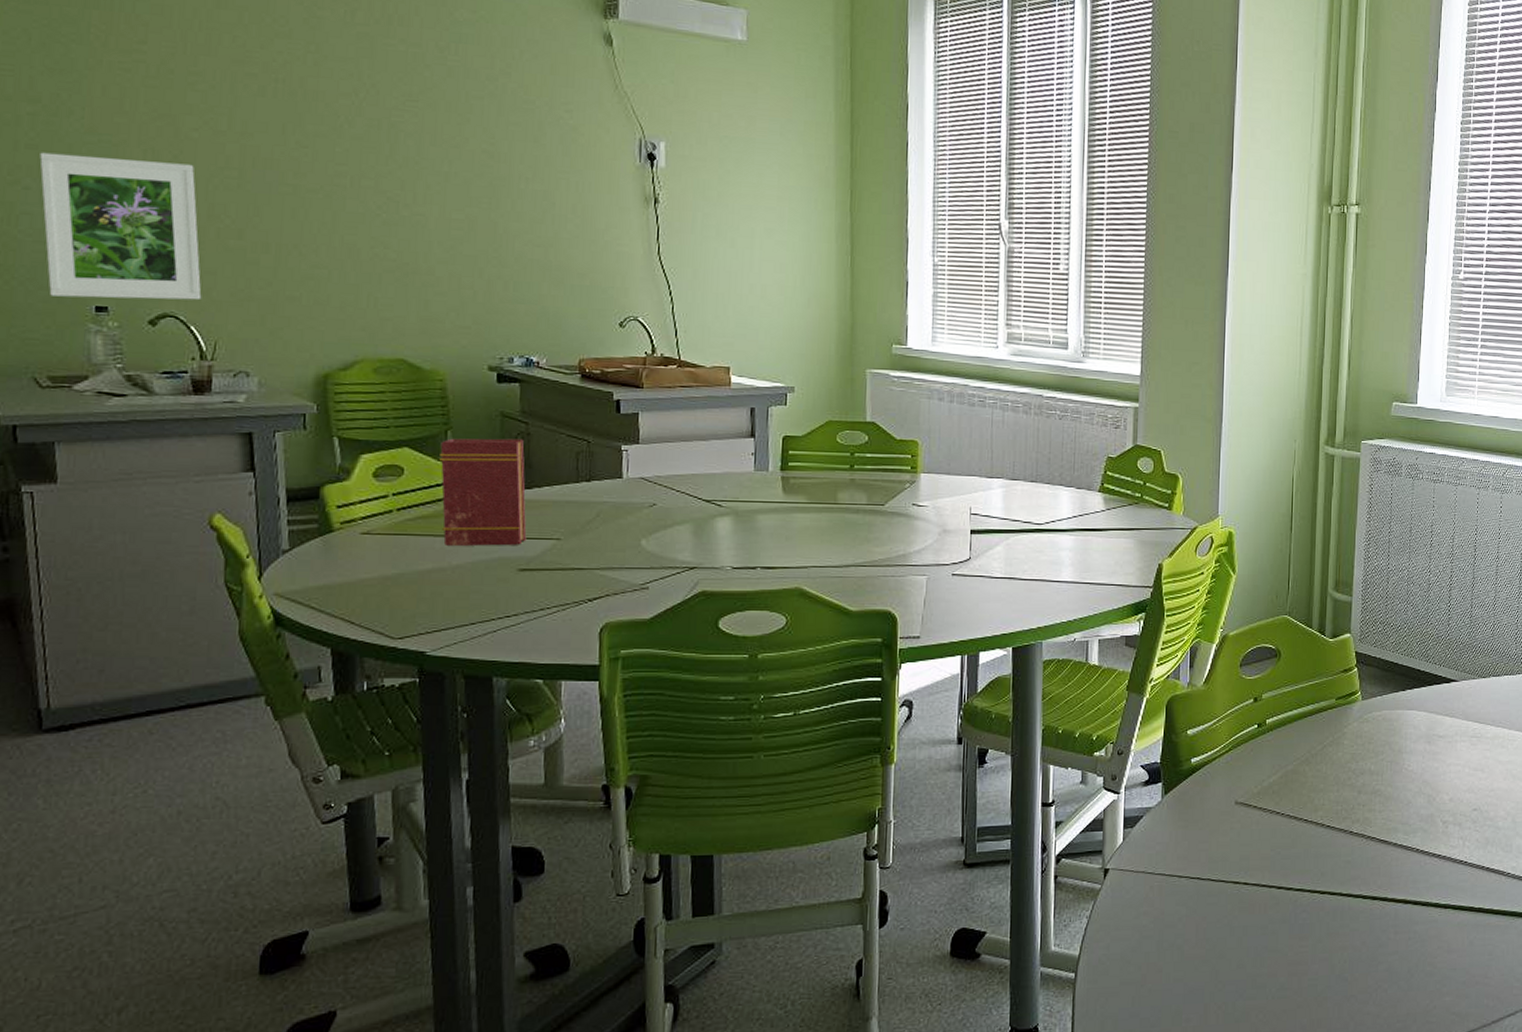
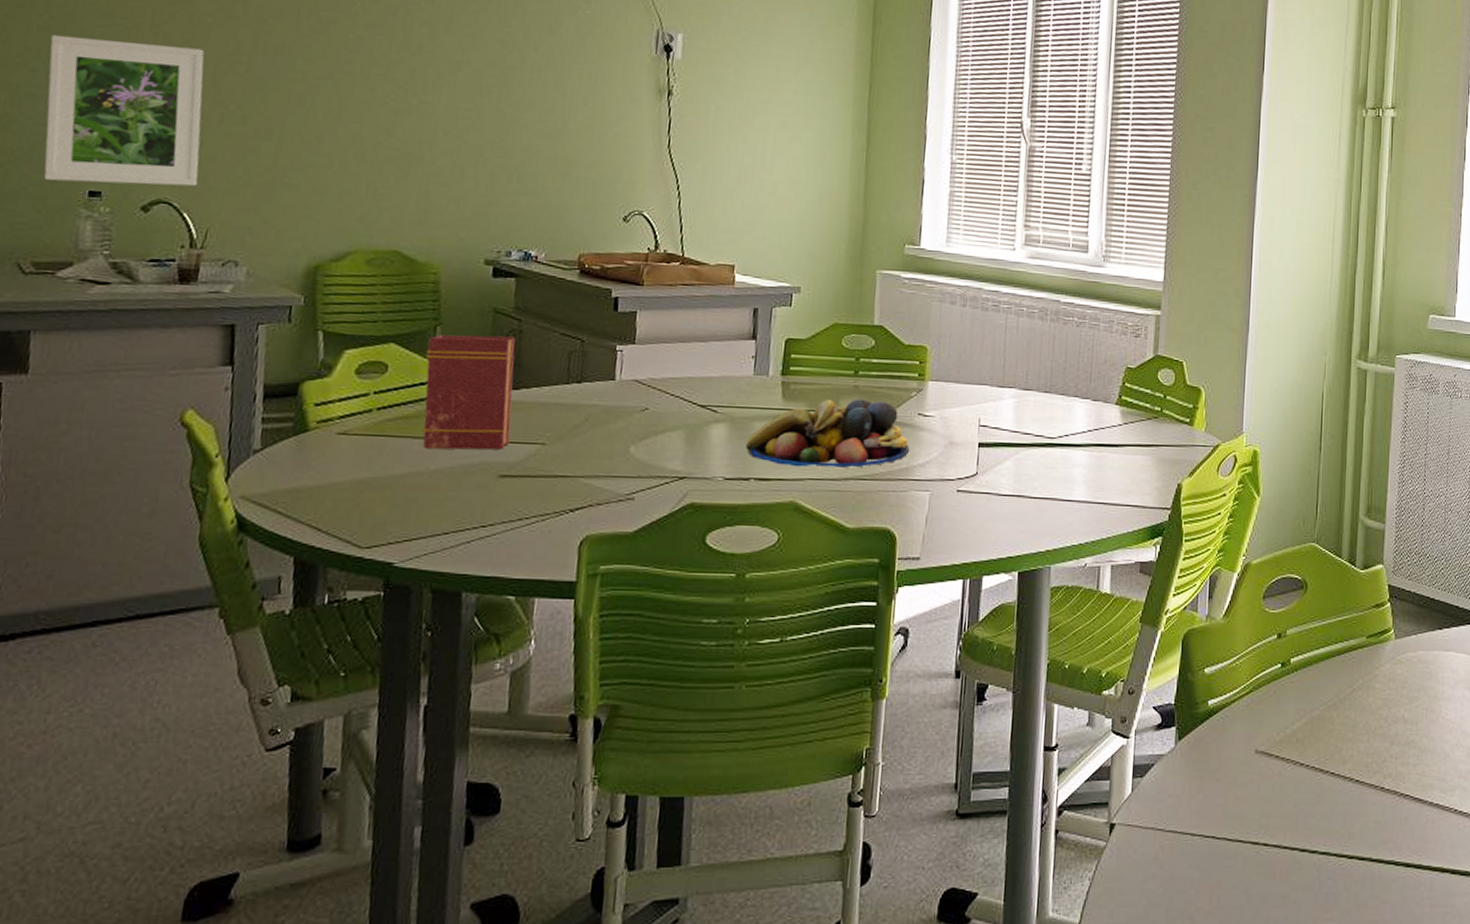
fruit bowl: none [751,491,906,556] -> present [746,398,910,468]

